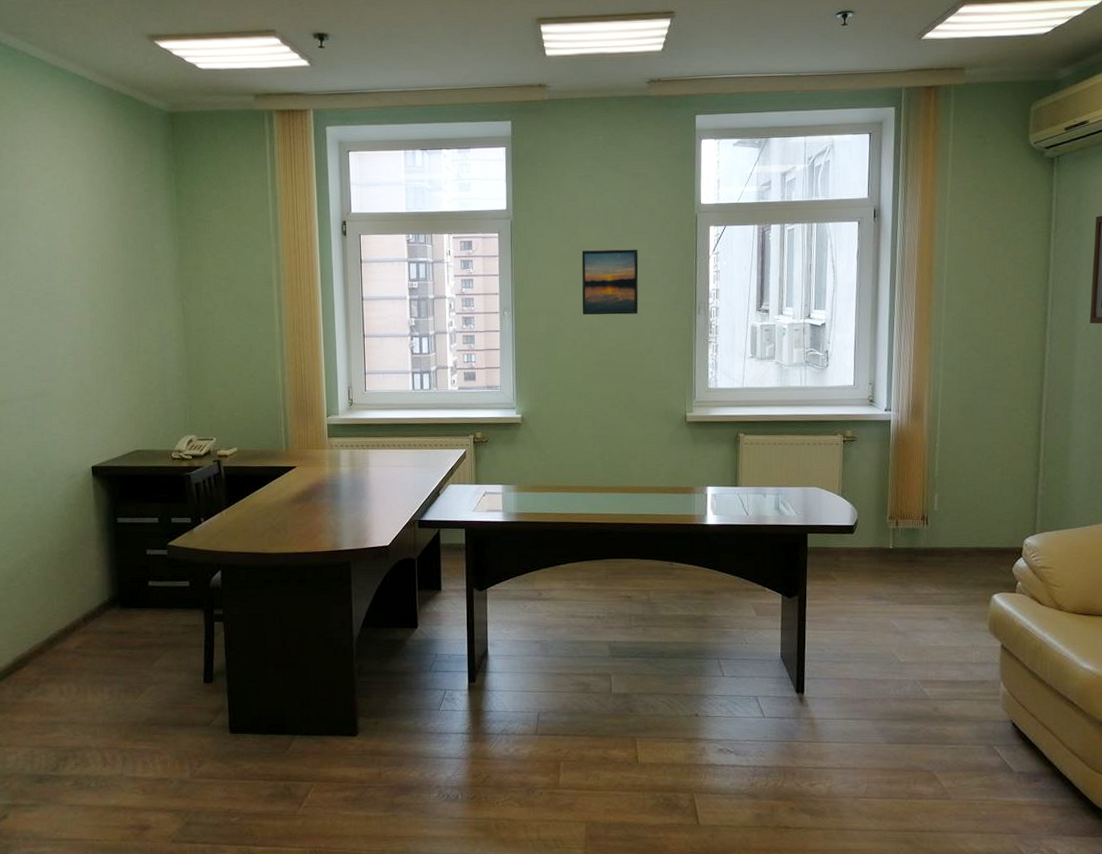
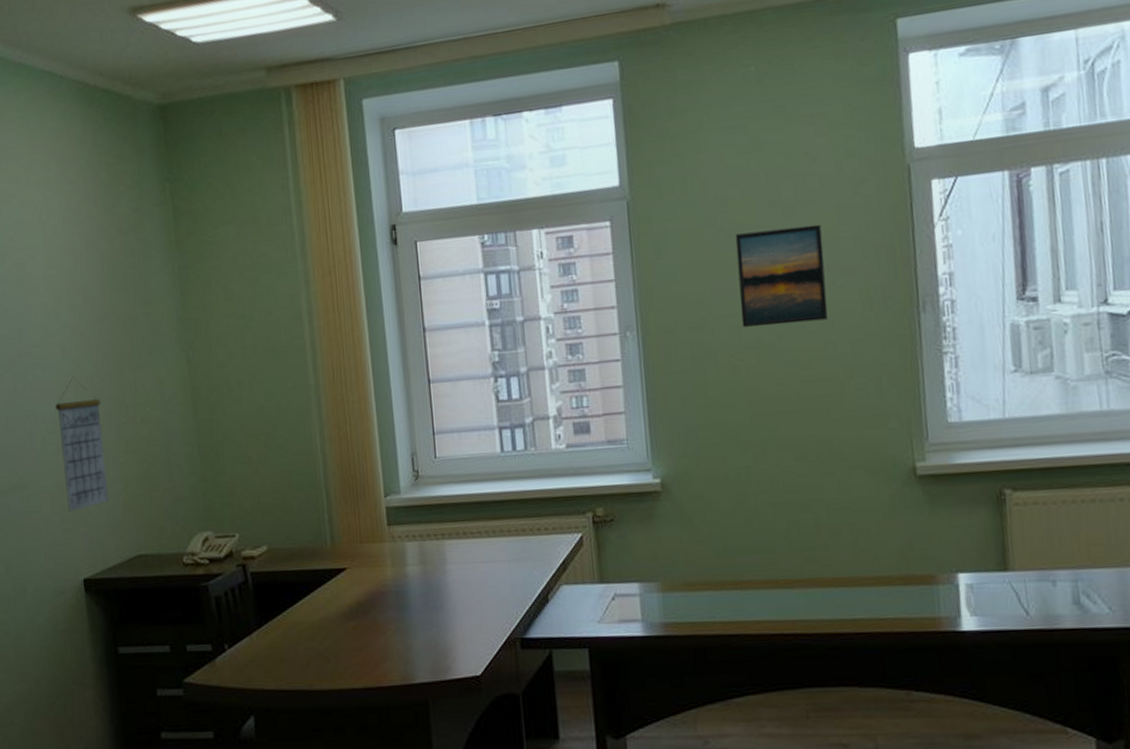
calendar: none [75,313,115,416] -> present [55,377,109,513]

